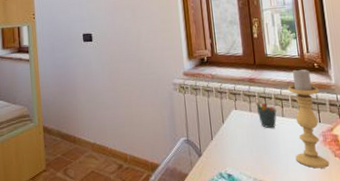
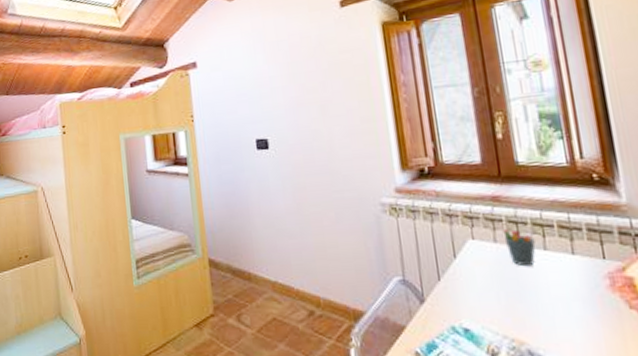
candle holder: present [288,68,330,169] -> none [552,180,622,325]

